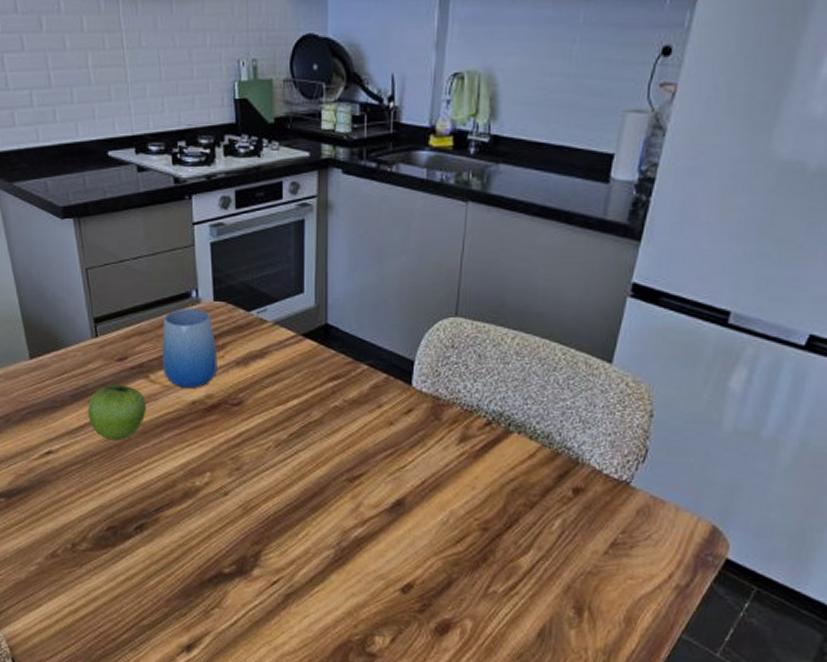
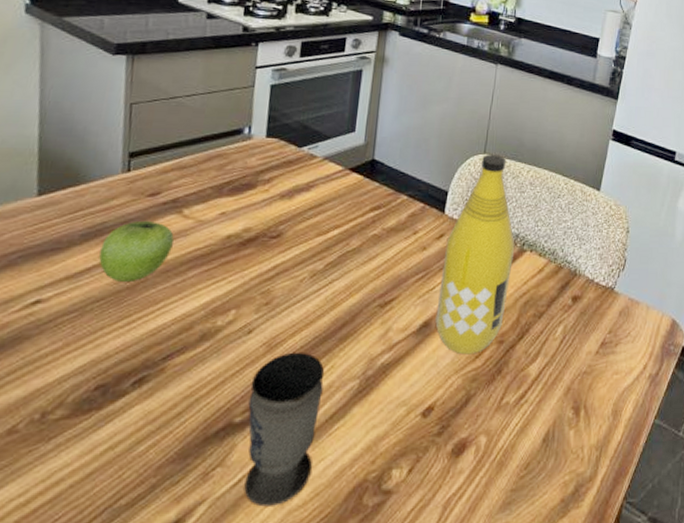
cup: present [162,308,218,388] -> none [199,144,263,222]
cup: none [233,516,300,648] -> present [244,352,325,507]
bottle: none [409,318,499,539] -> present [435,155,515,355]

